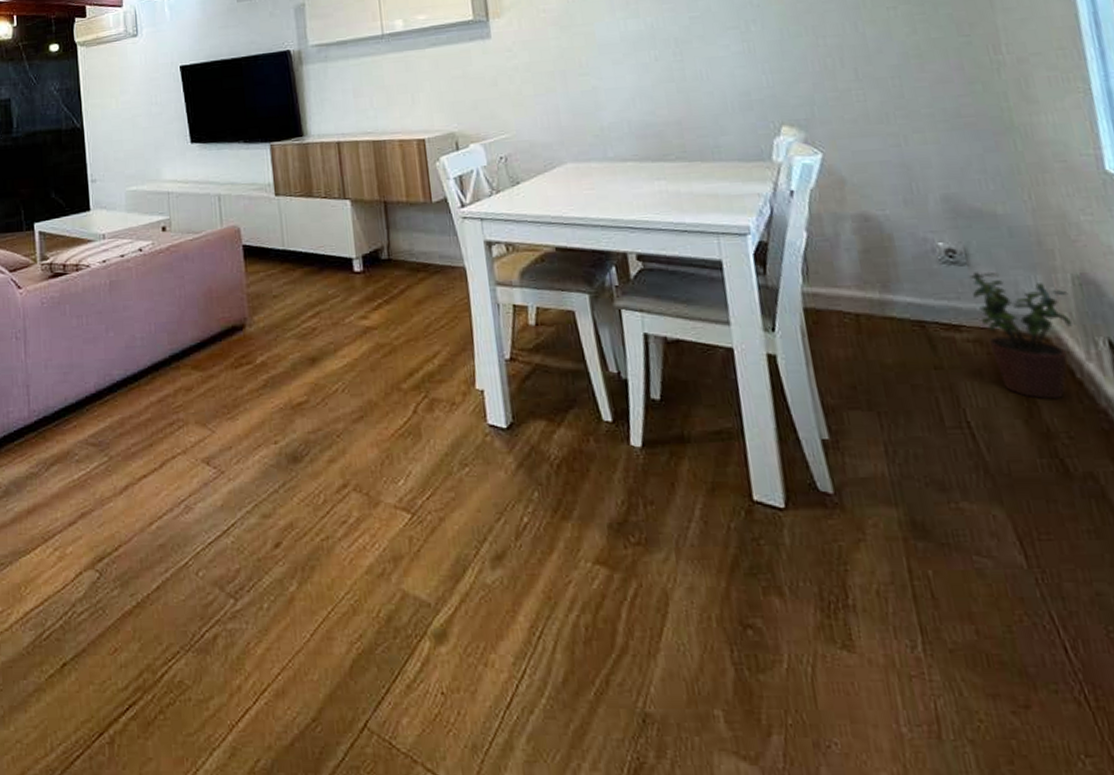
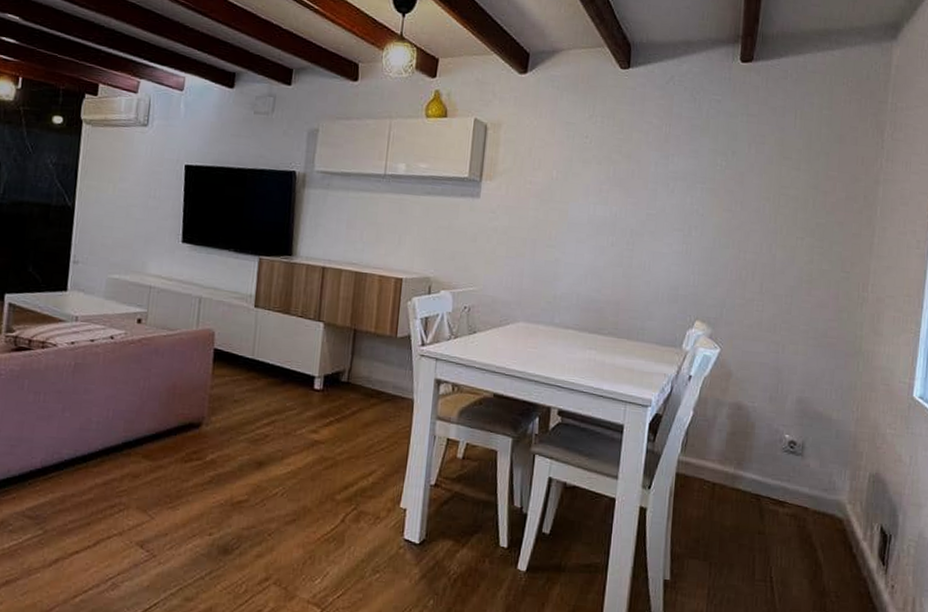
potted plant: present [969,271,1072,400] -> none [799,462,864,567]

